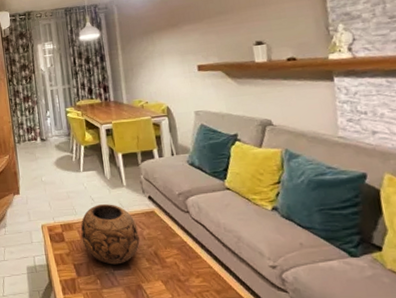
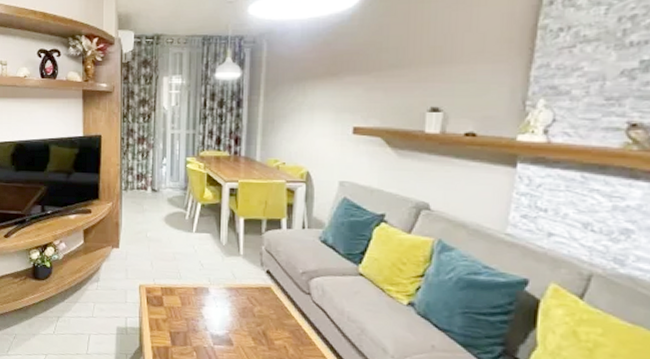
decorative bowl: present [80,204,140,265] -> none [183,271,249,339]

